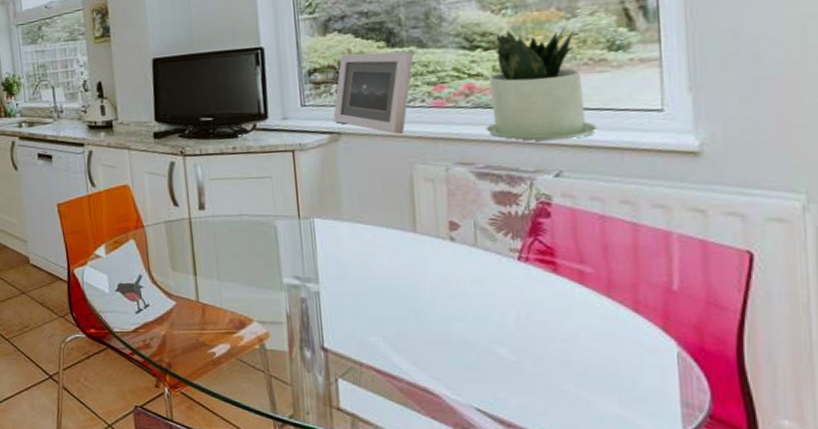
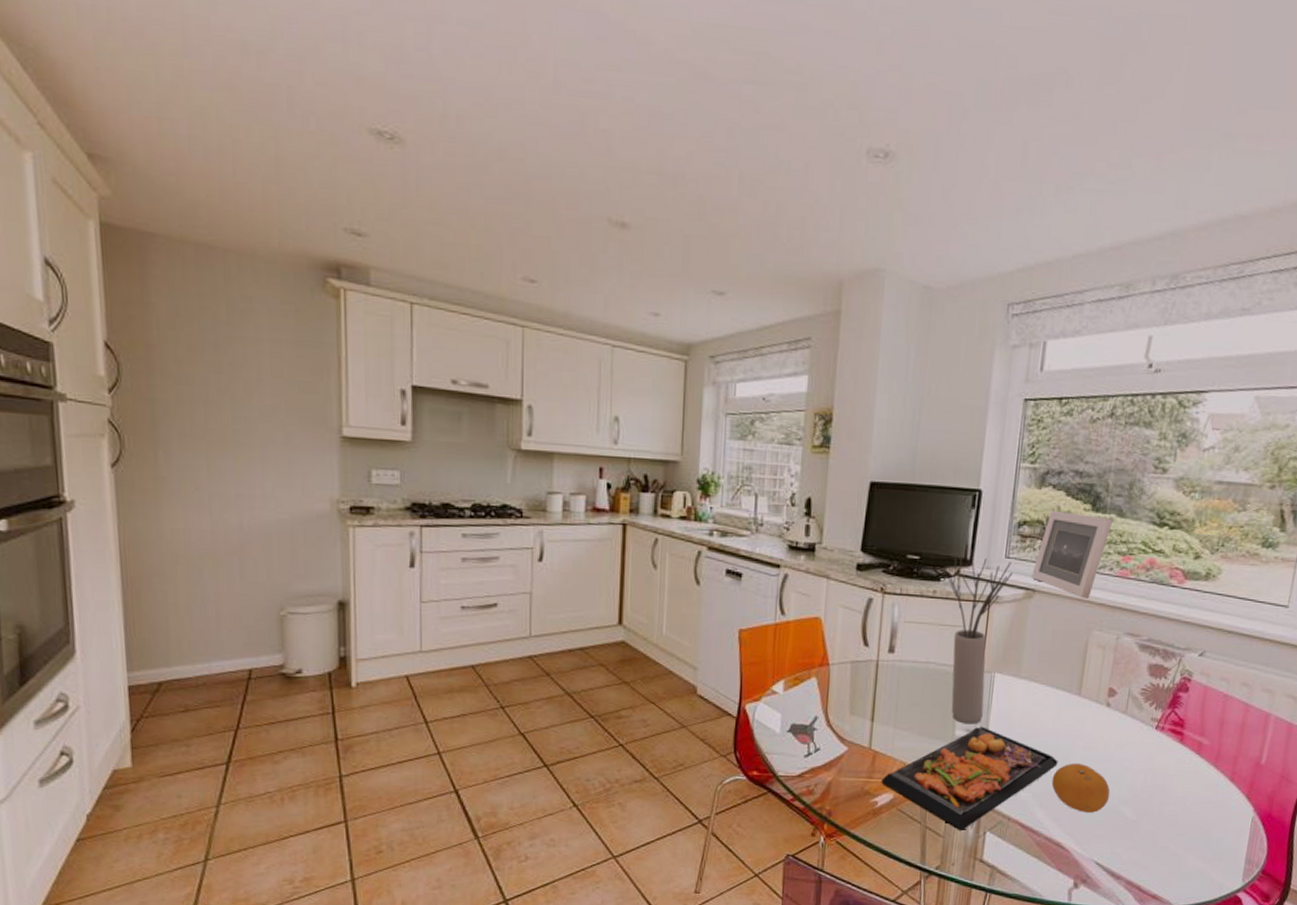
food platter: none [215,272,406,379] -> present [881,726,1058,831]
vase: none [245,102,313,271] -> present [948,548,1013,724]
fruit: none [402,302,478,355] -> present [1051,763,1111,813]
planter: present [485,25,598,141] -> none [1155,513,1242,623]

